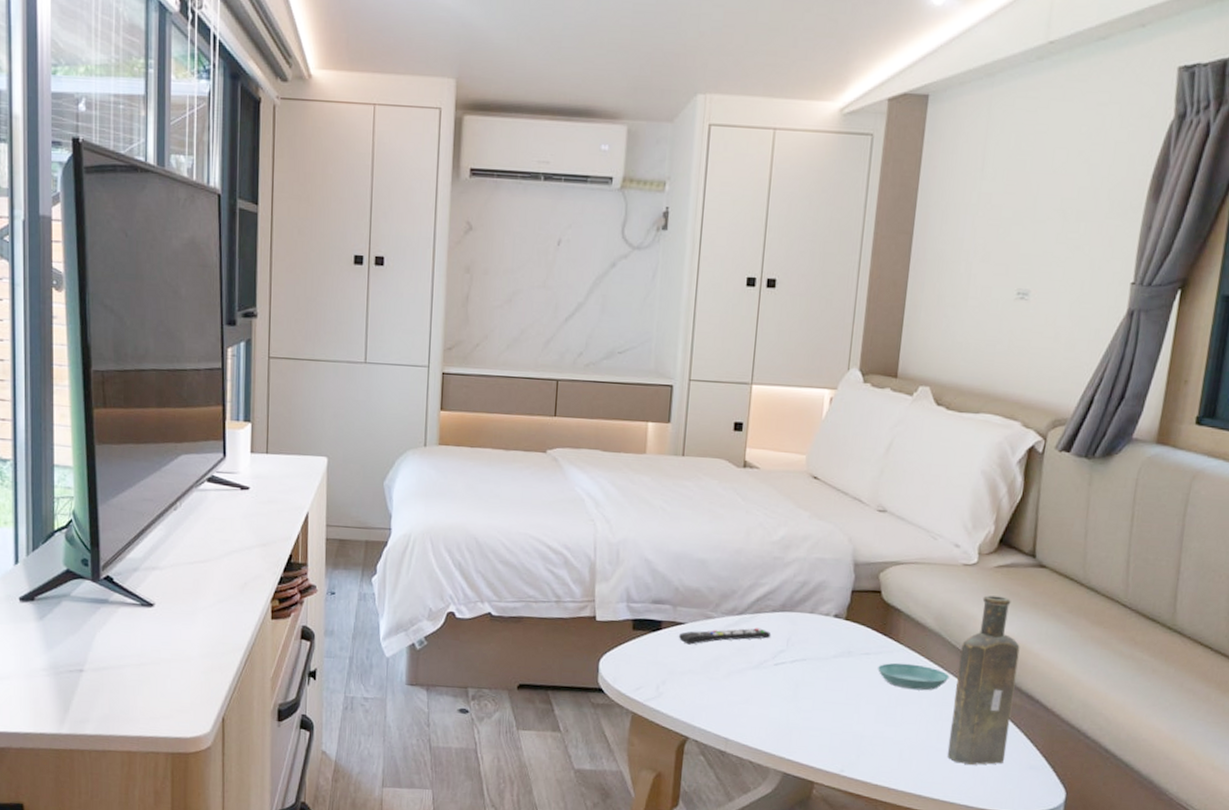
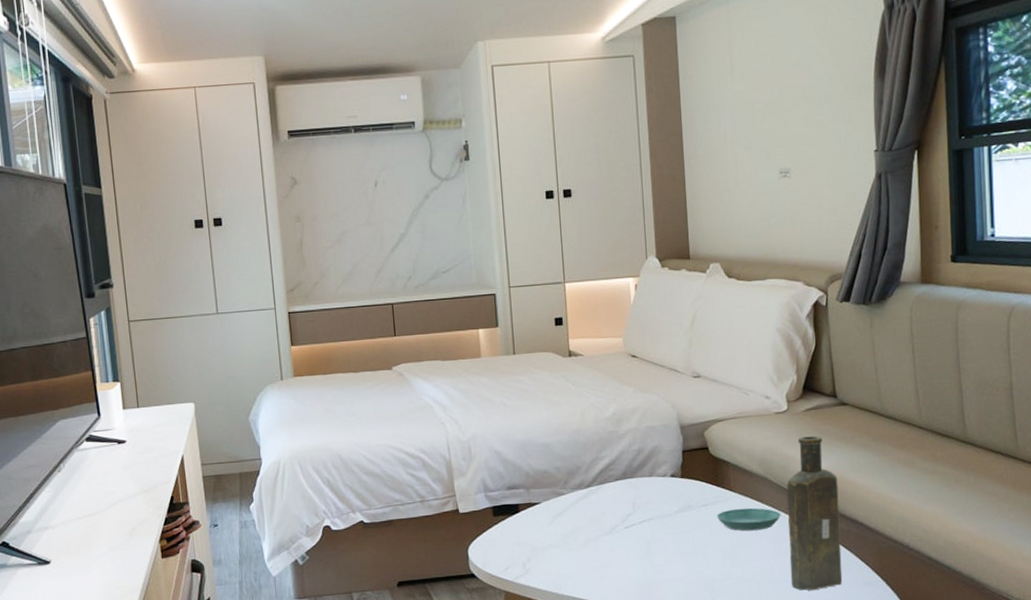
remote control: present [678,628,772,645] -> none [535,497,618,522]

